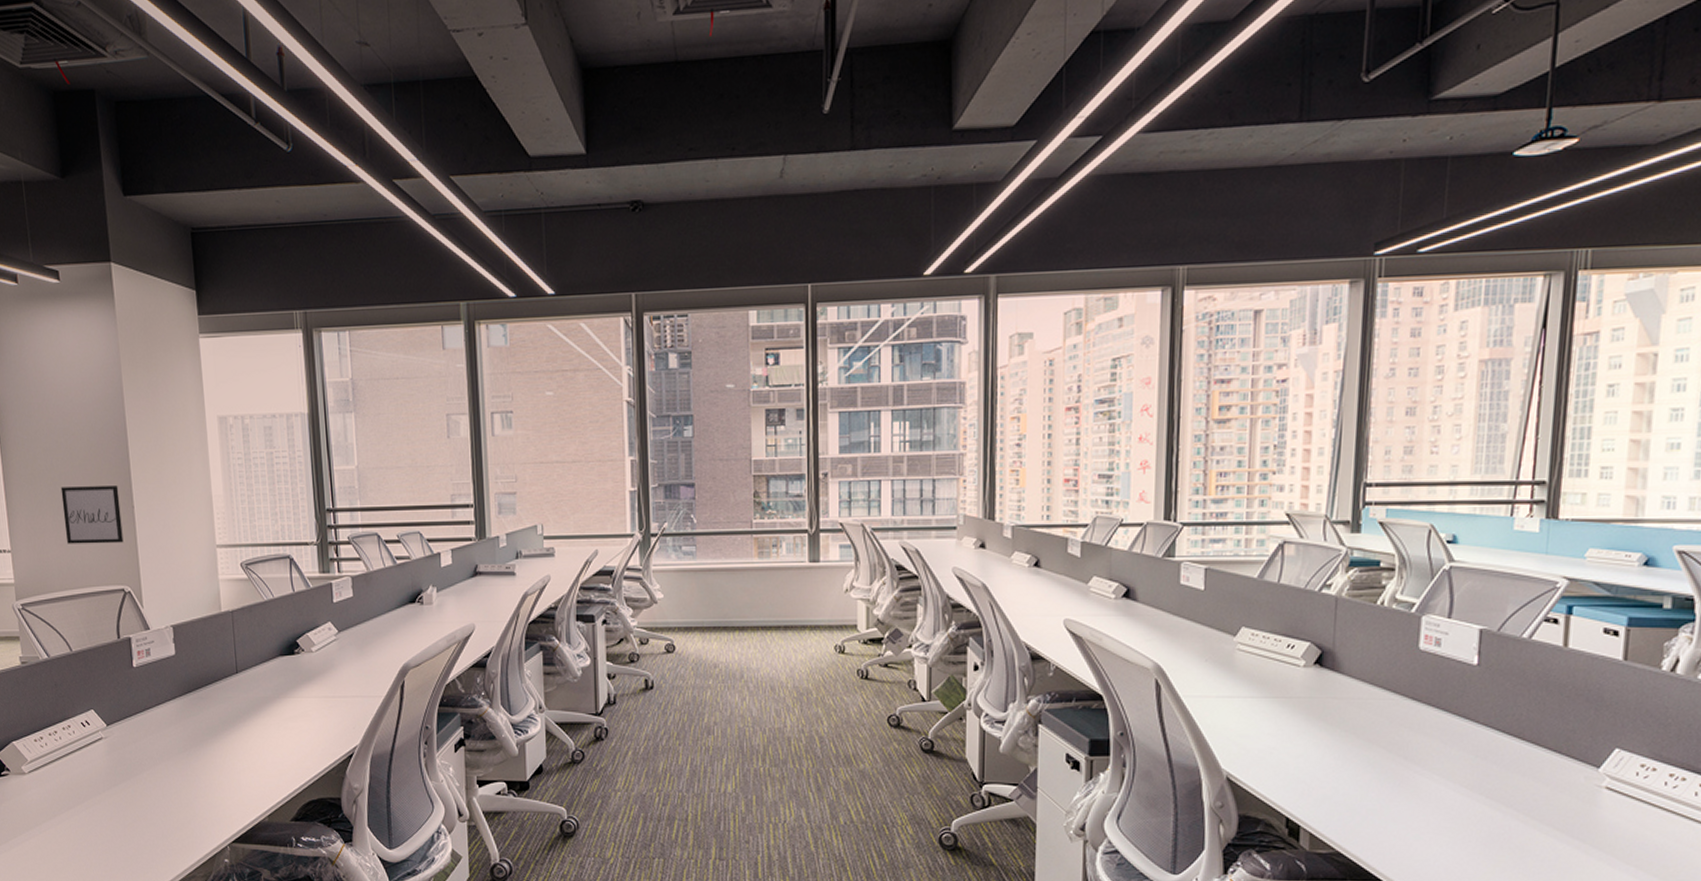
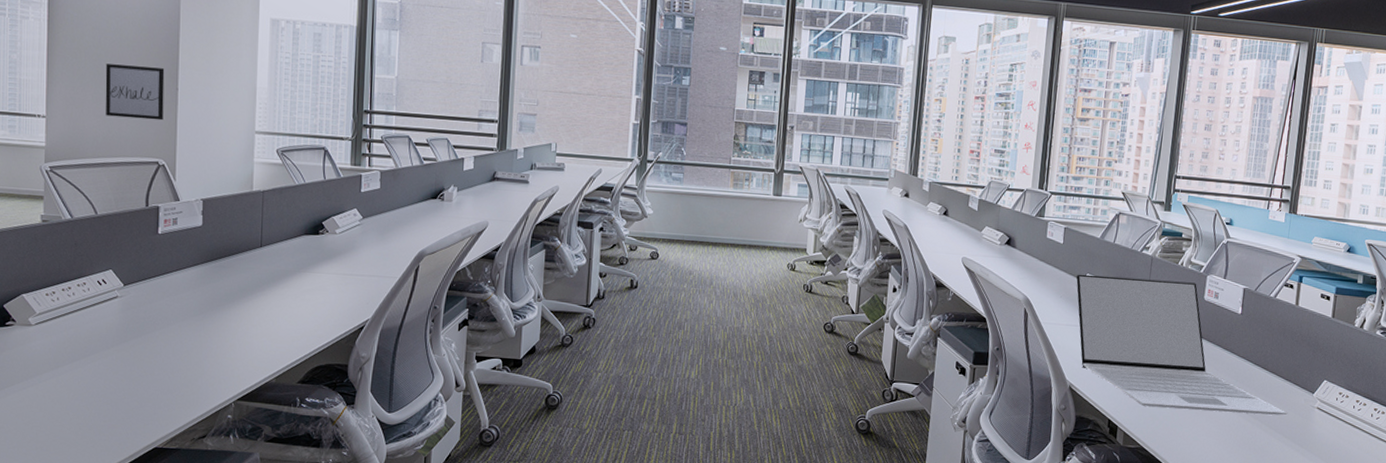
laptop: none [1227,627,1560,800] -> present [1076,274,1288,415]

